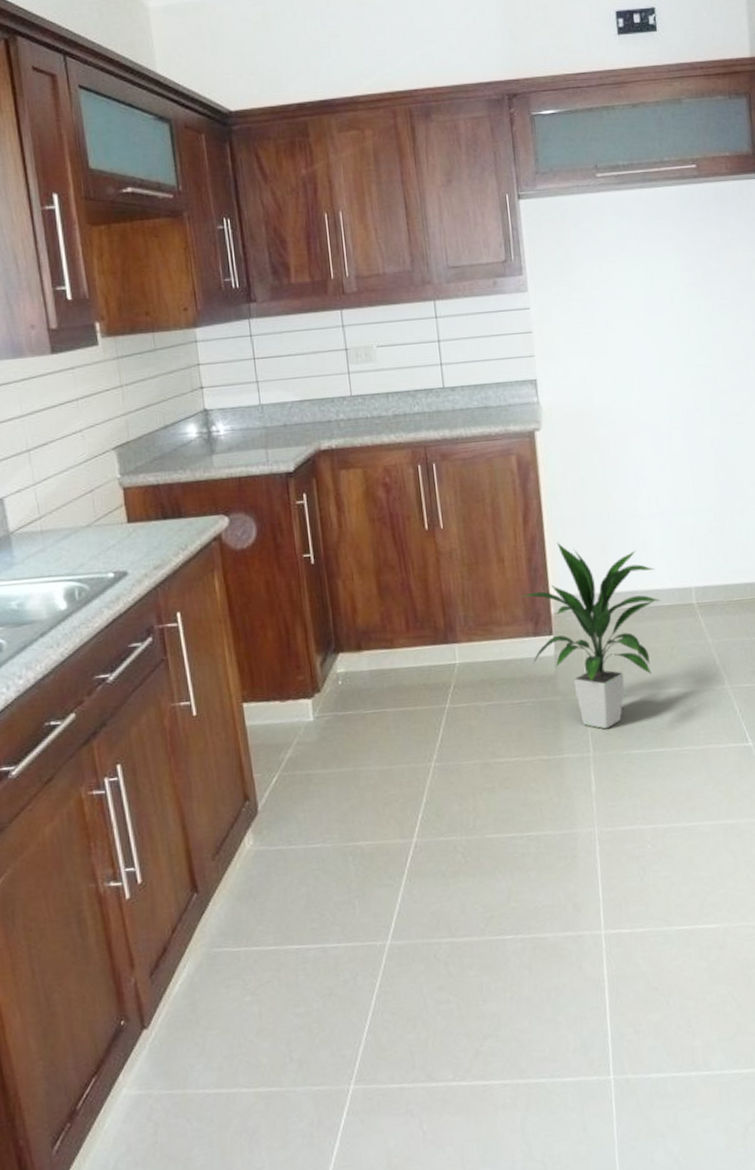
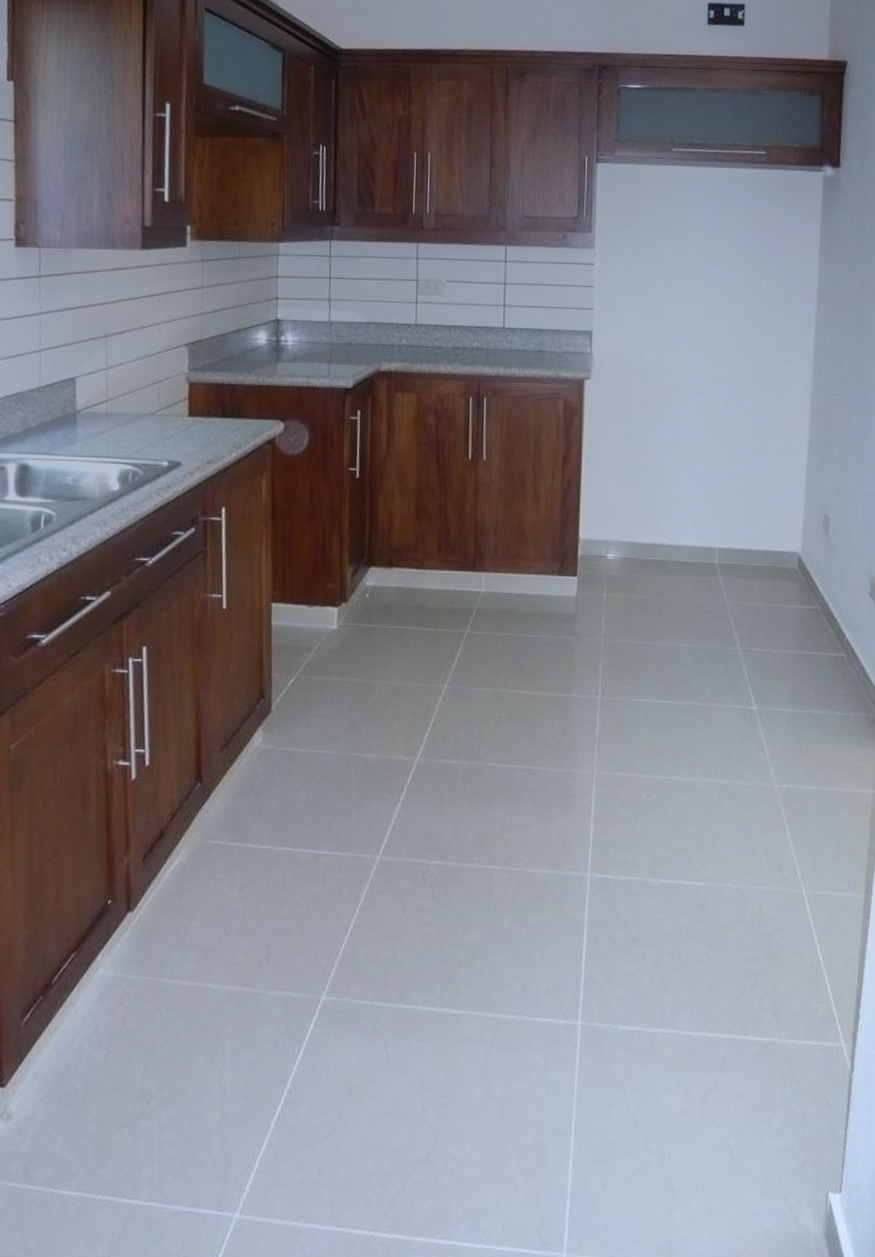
indoor plant: present [520,541,661,730] -> none [550,487,685,675]

